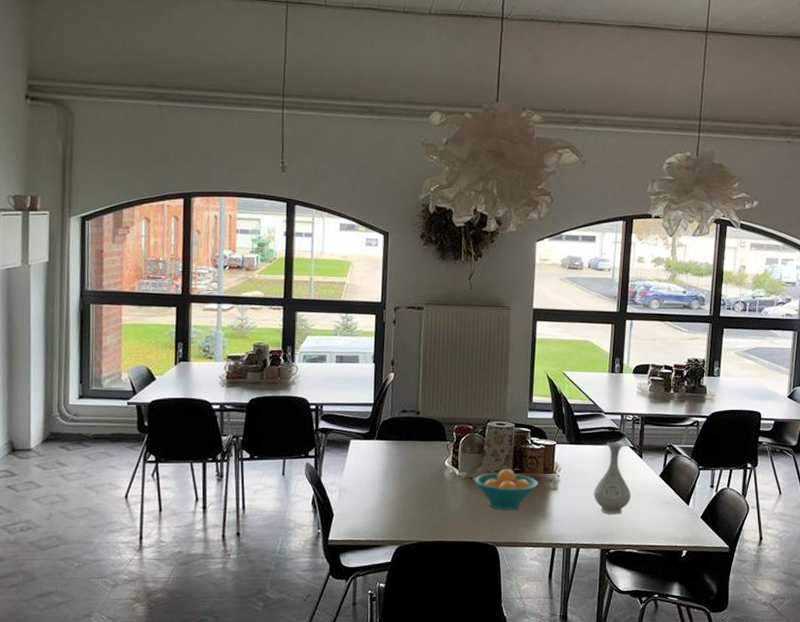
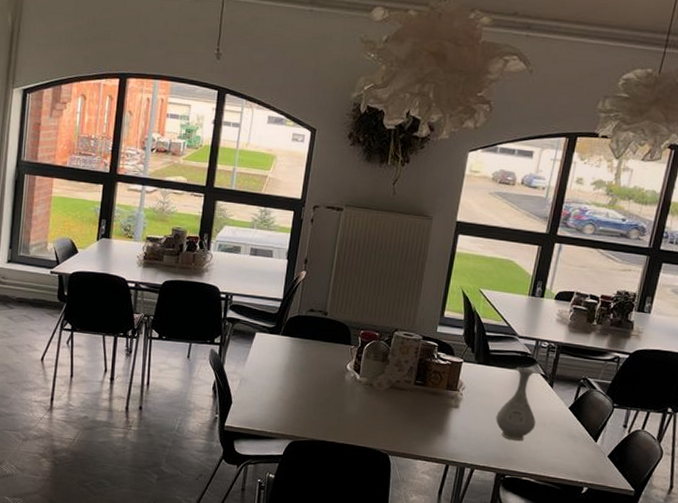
fruit bowl: present [474,469,538,510] -> none [374,380,440,422]

